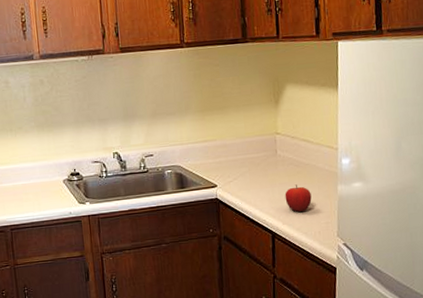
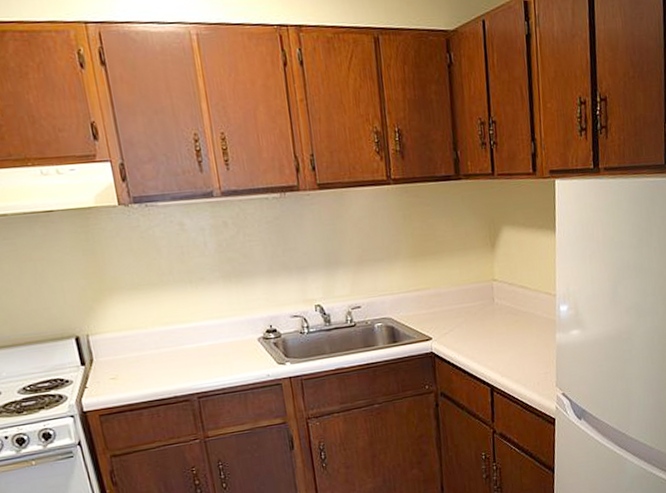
fruit: present [285,184,312,213] -> none [503,334,531,364]

